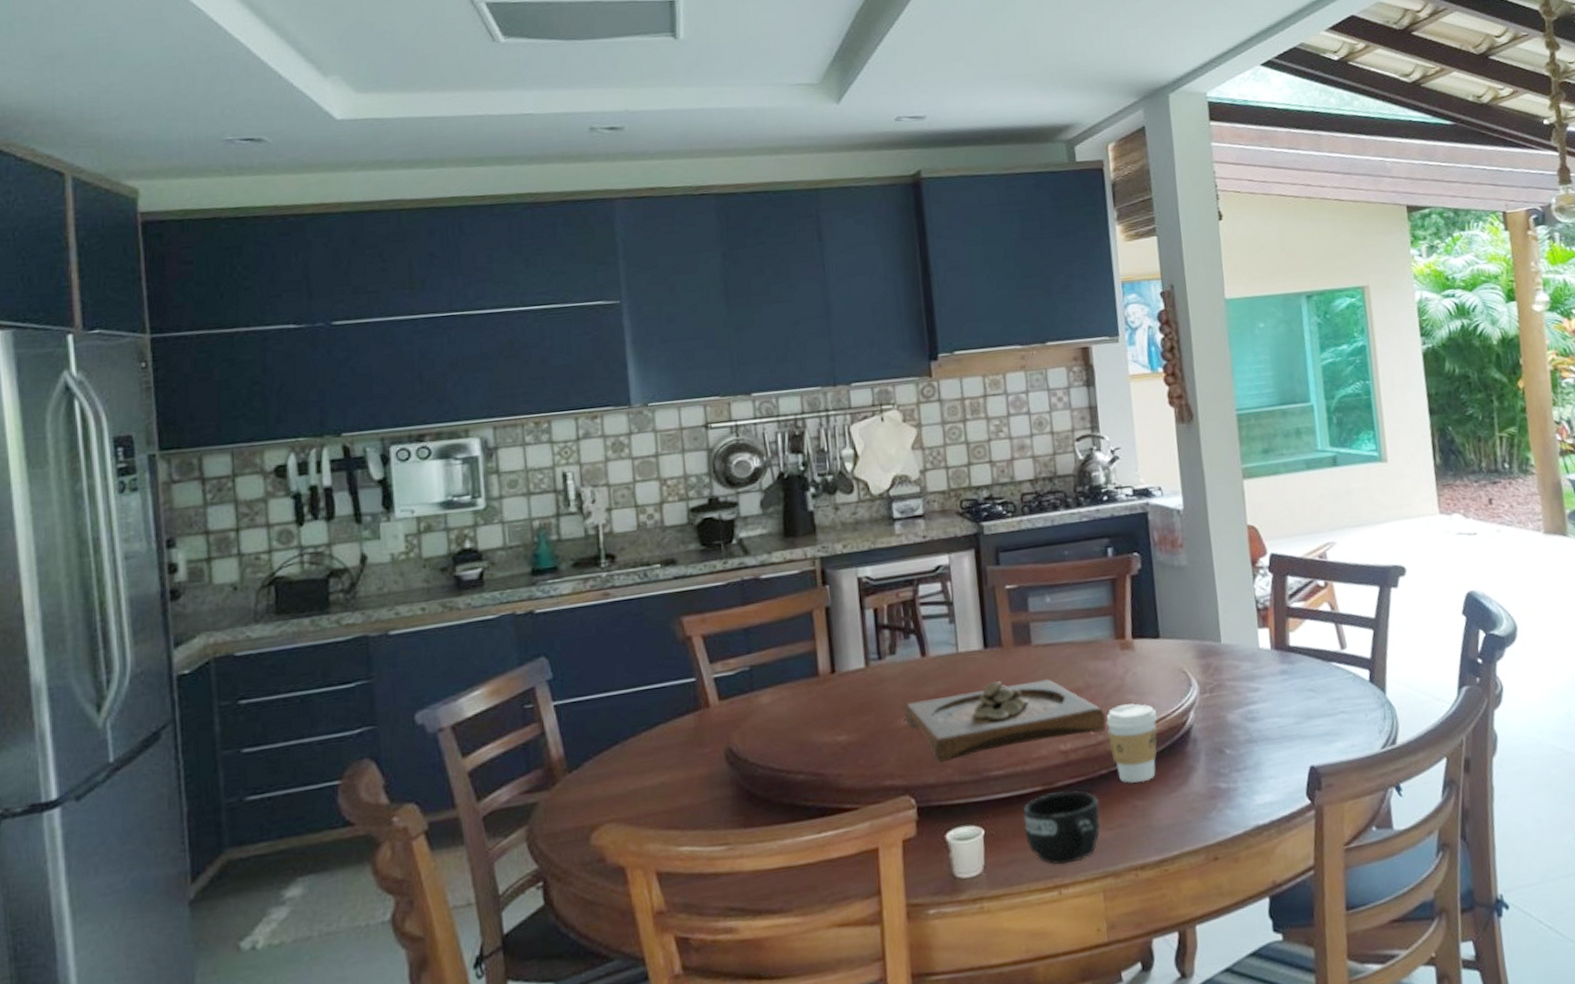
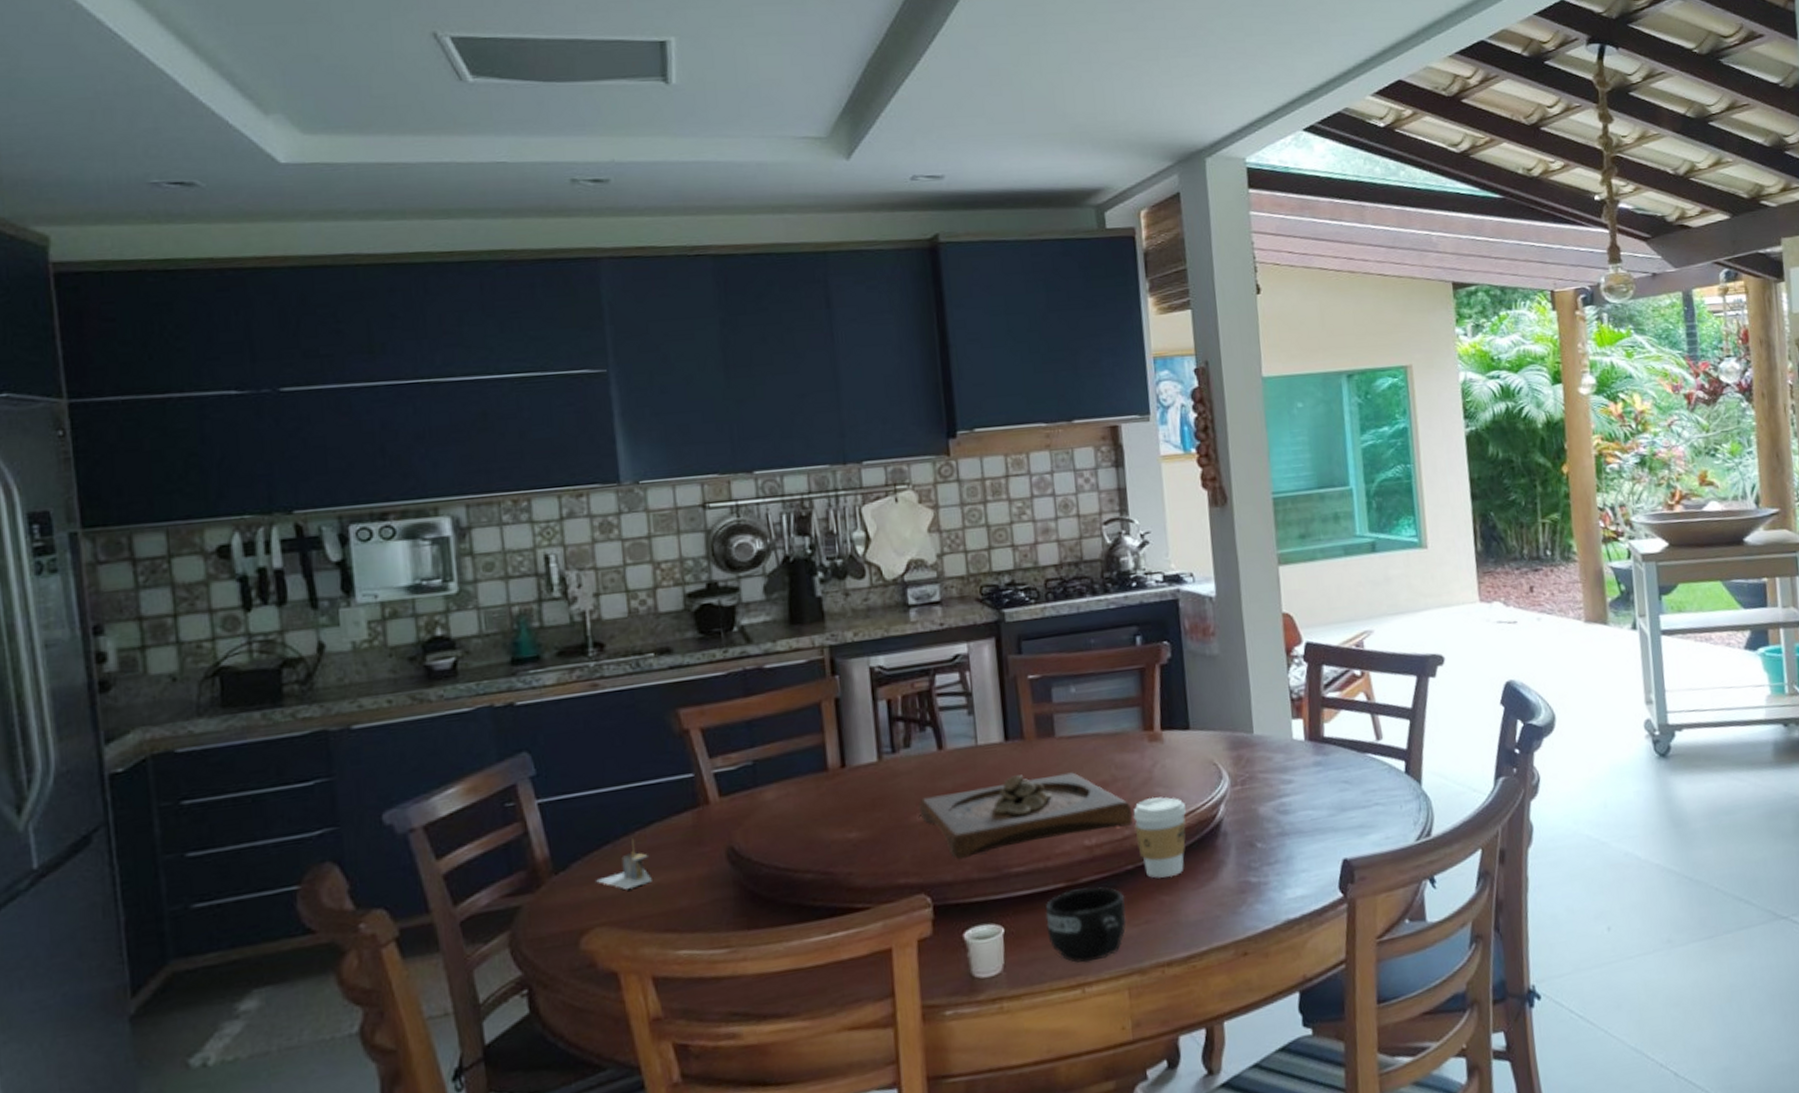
architectural model: none [606,739,657,788] -> present [596,838,652,889]

